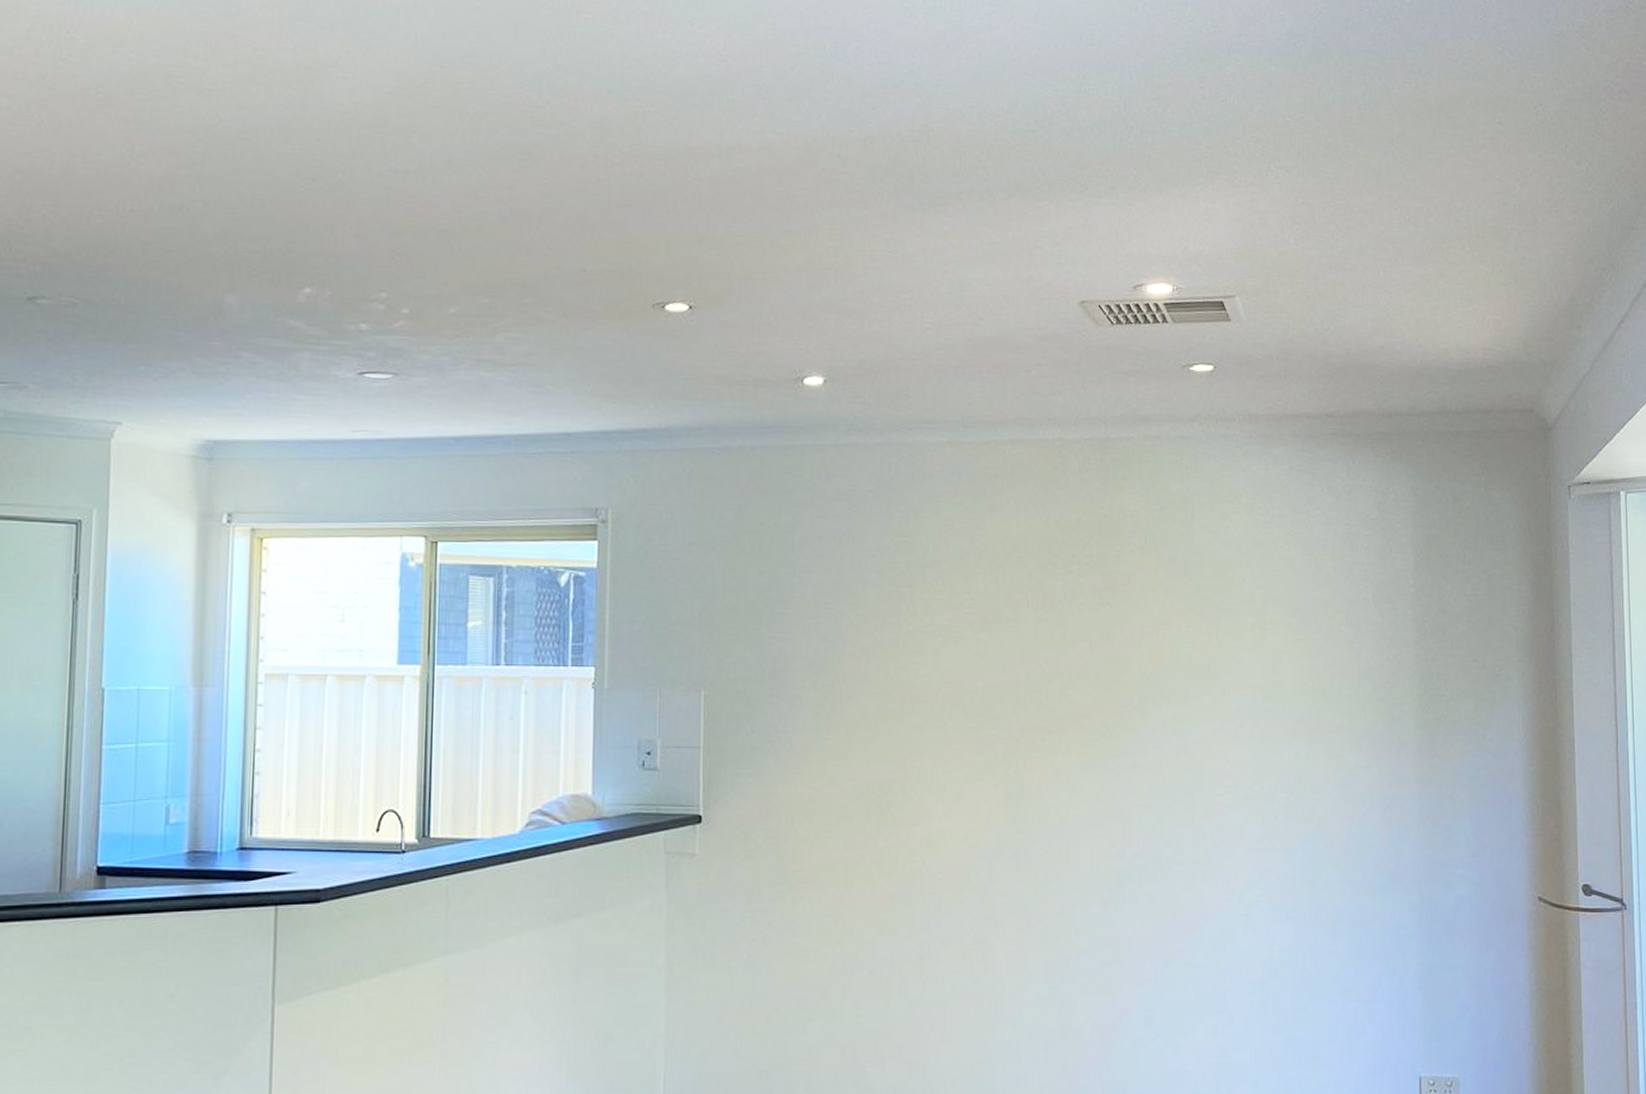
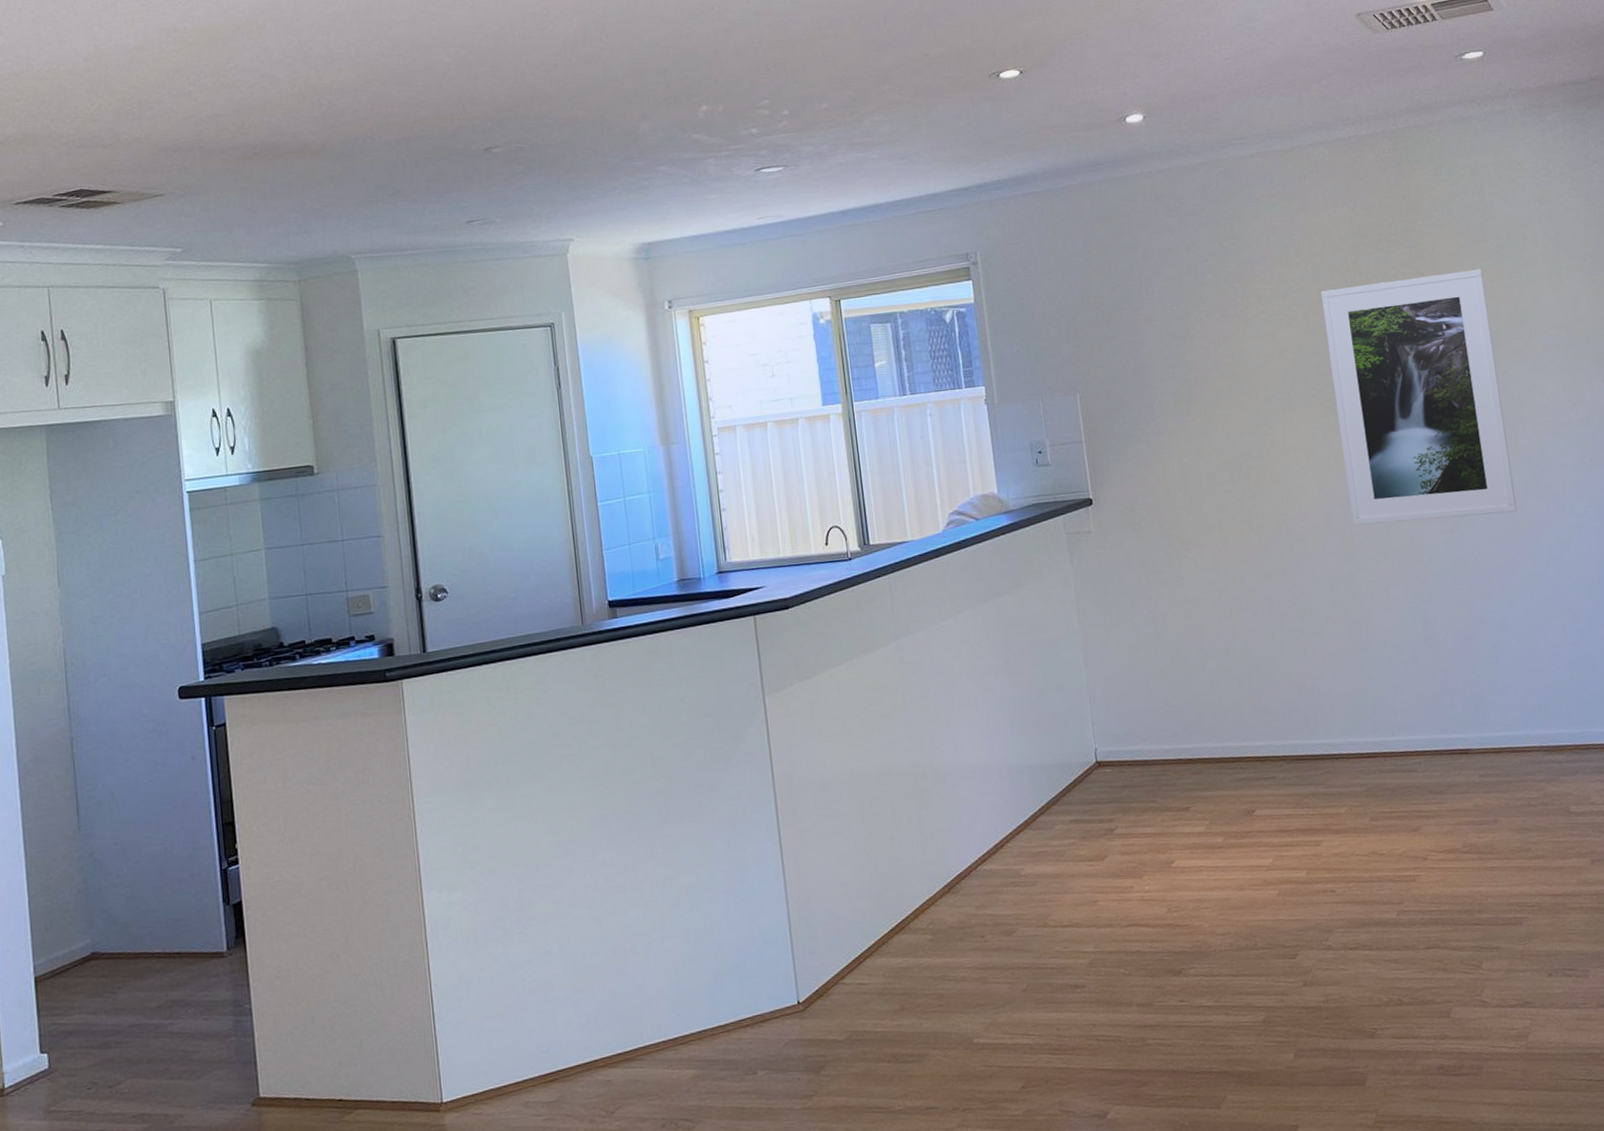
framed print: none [996,609,1182,891] -> present [1321,268,1518,526]

